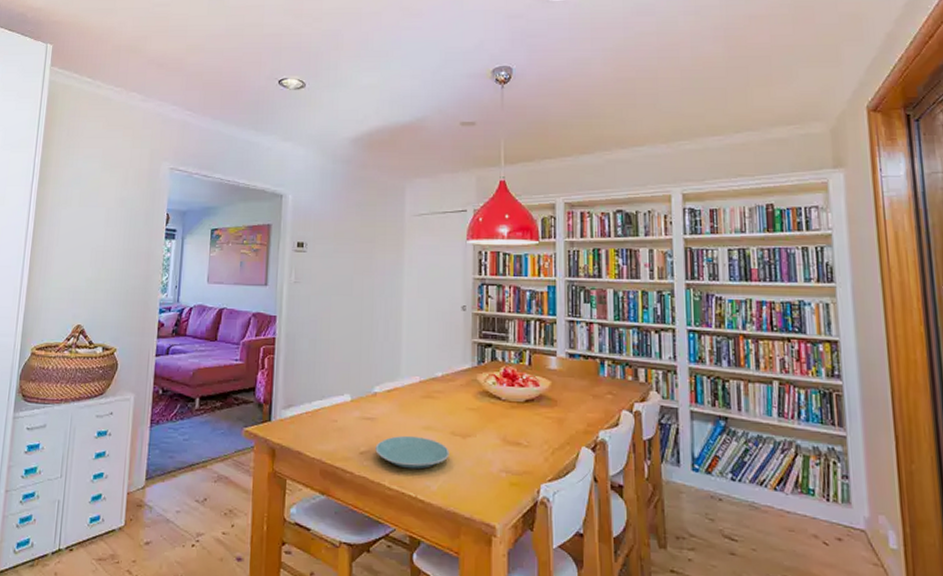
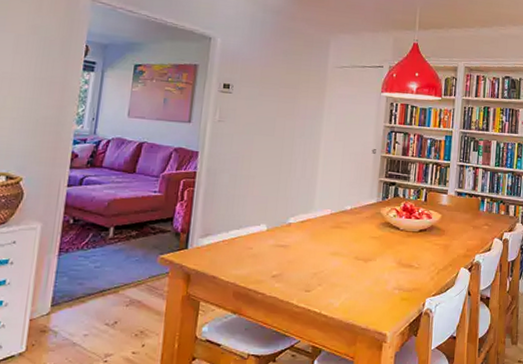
plate: present [375,435,450,470] -> none [286,260,353,289]

